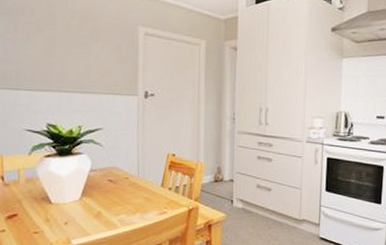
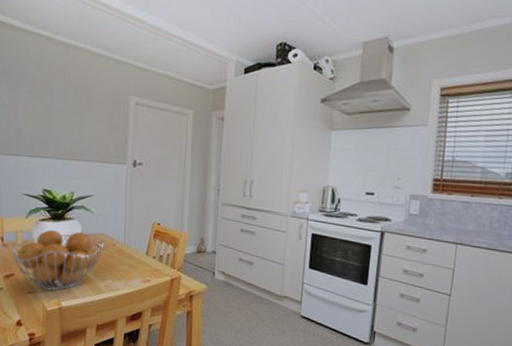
fruit basket: none [13,165,117,229] -> present [11,229,105,291]

